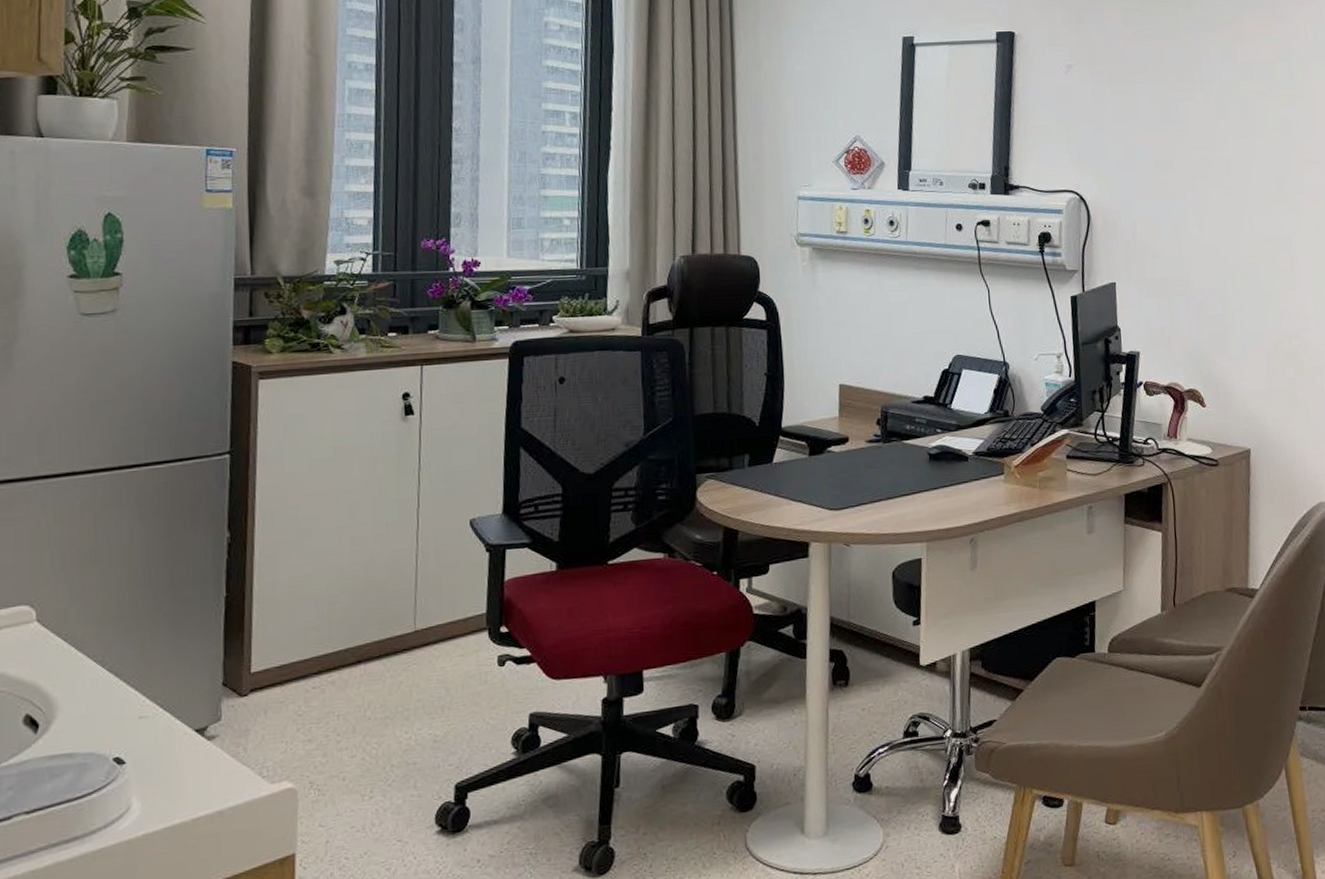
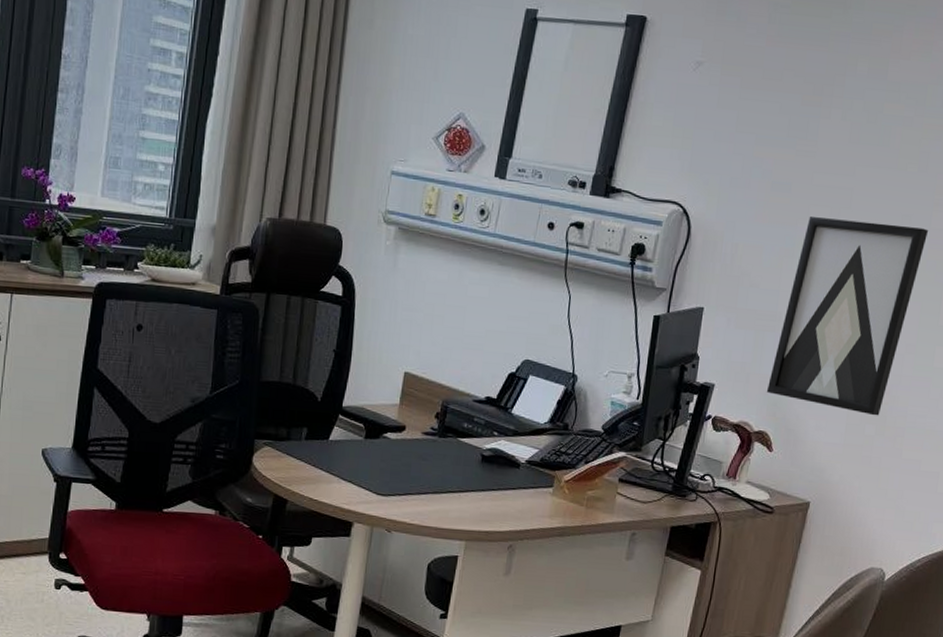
wall art: none [1188,185,1303,359] -> present [766,217,929,416]

